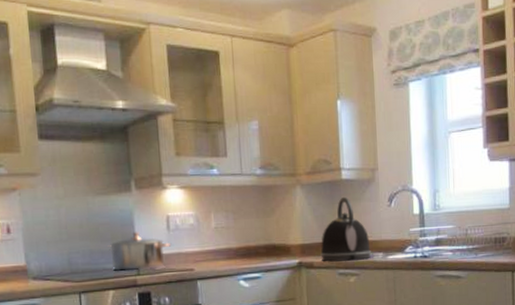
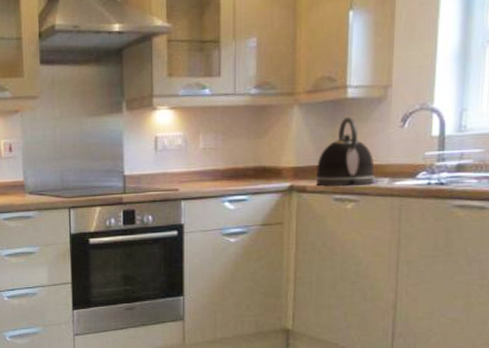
cooking pot: present [109,231,172,271] -> none [98,151,158,189]

